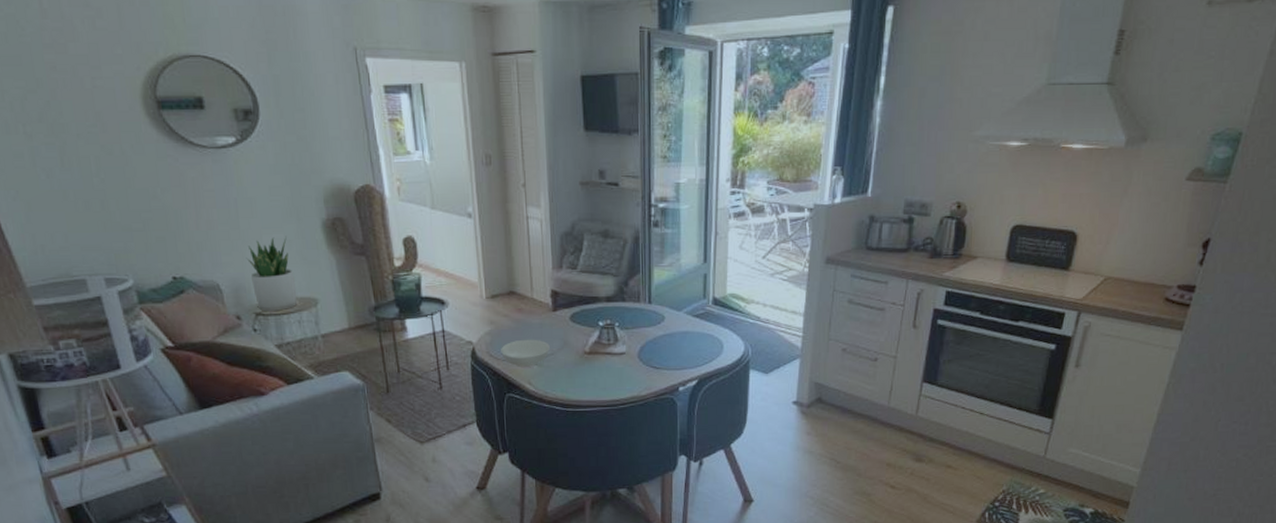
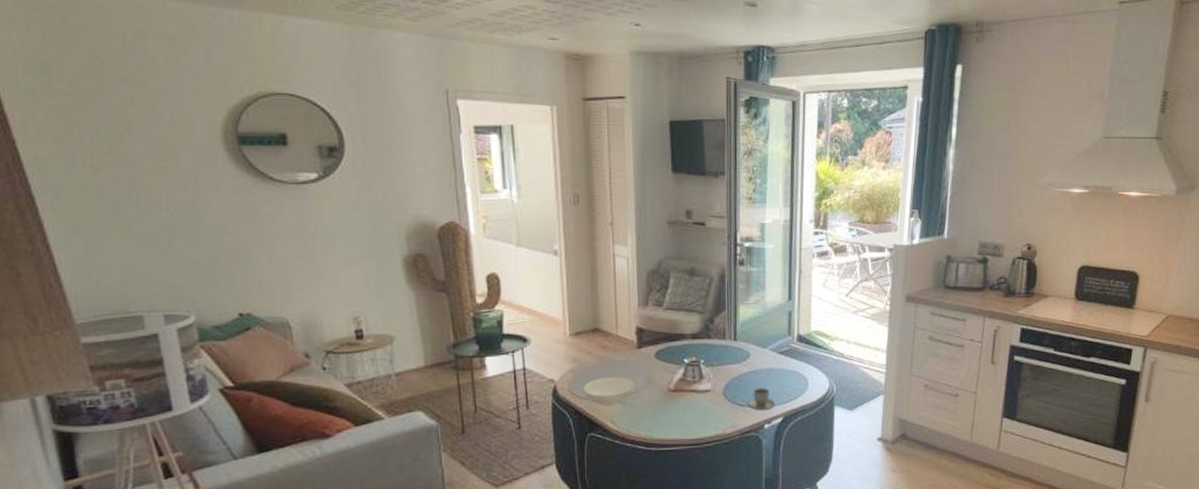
planter: present [246,236,297,311] -> none [320,272,371,349]
teacup: none [663,351,690,372] -> present [748,388,775,410]

